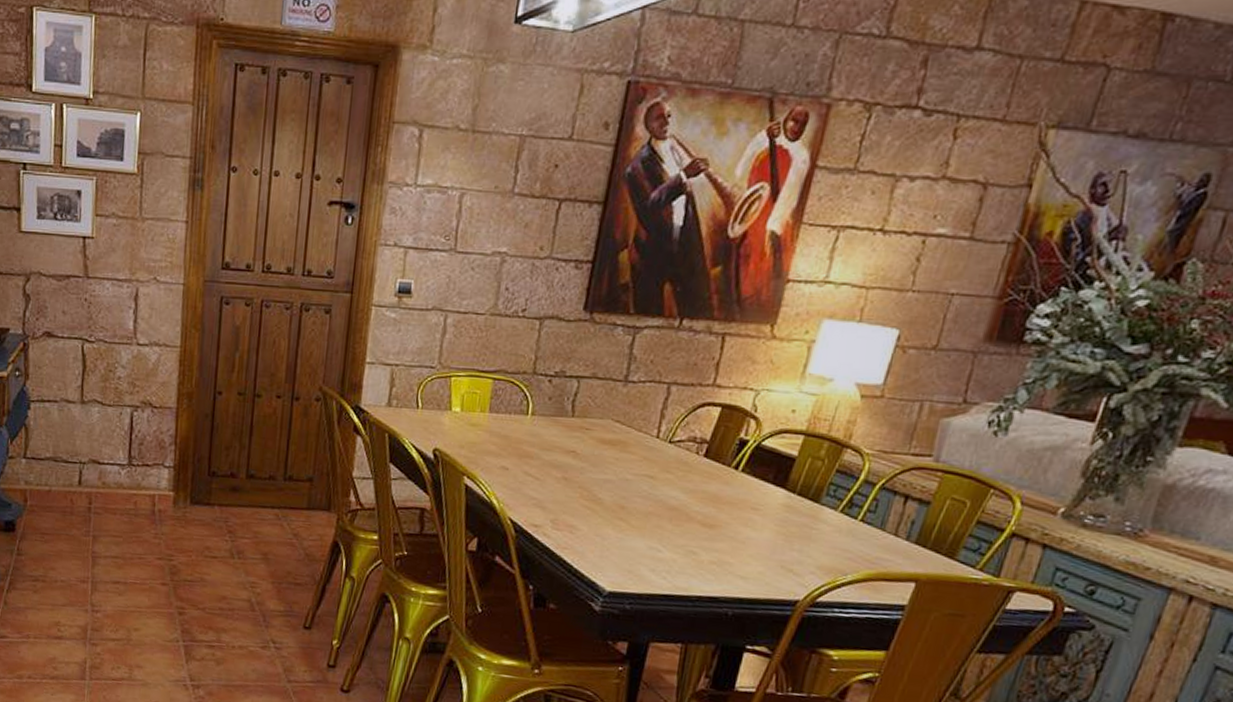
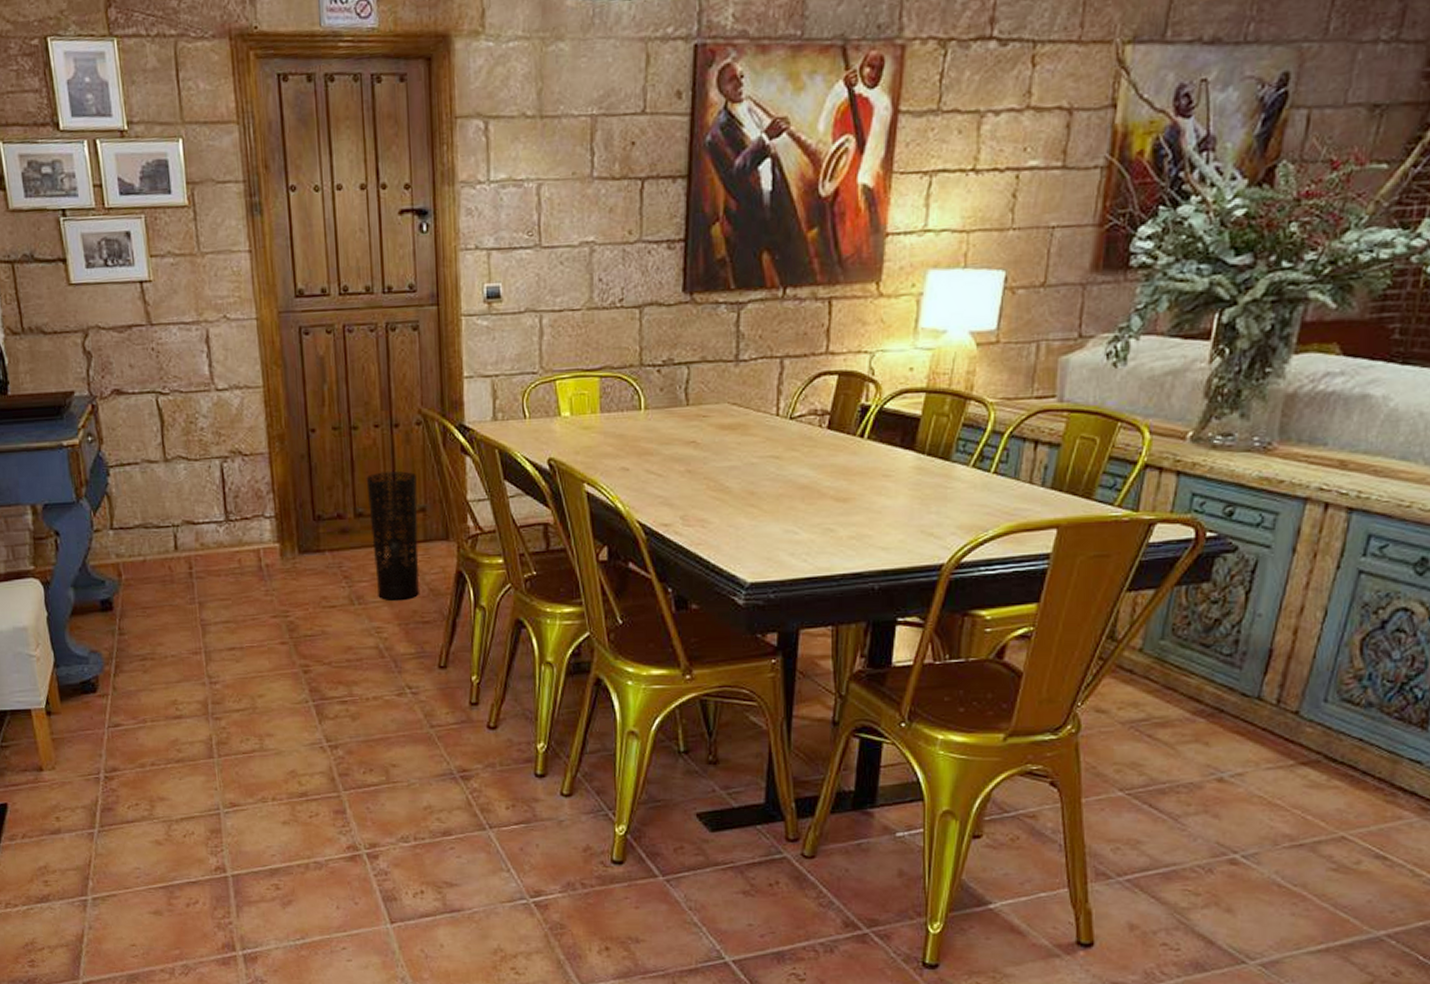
umbrella stand: none [257,439,309,561] -> present [366,471,419,600]

